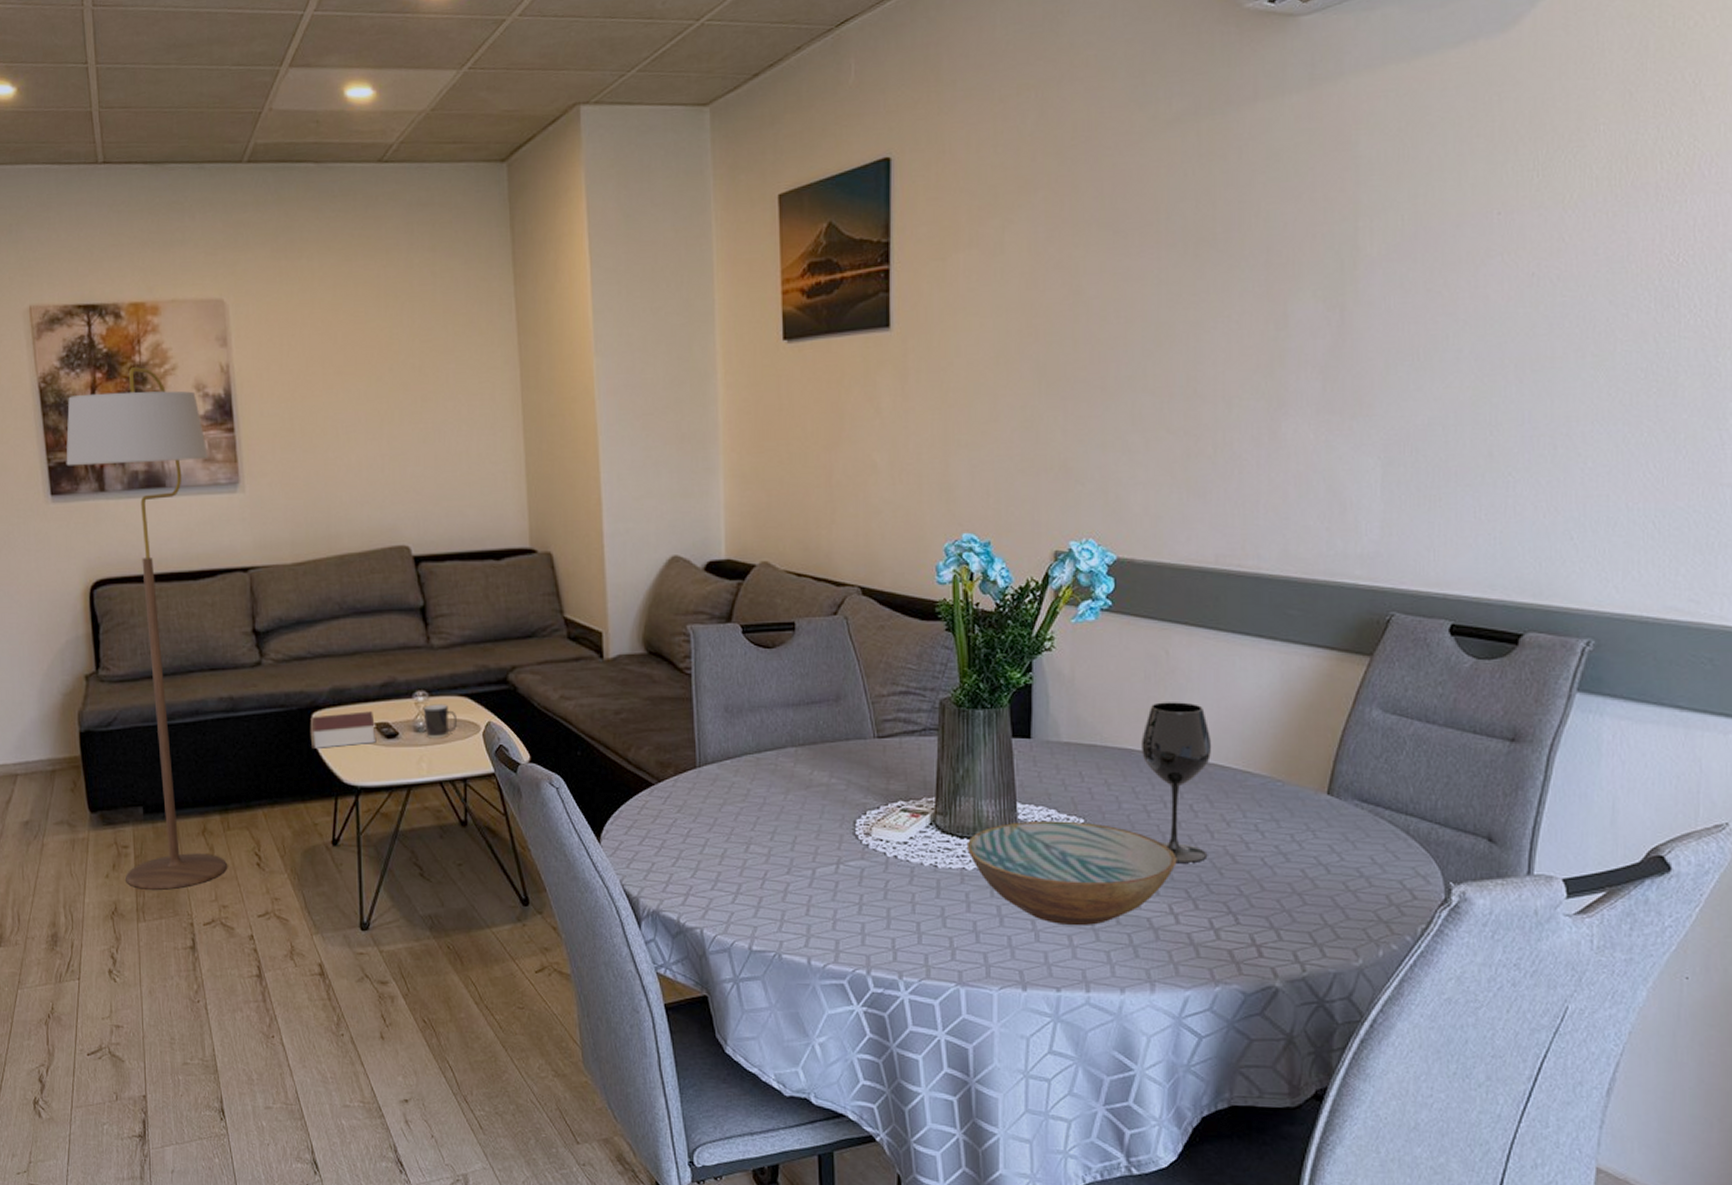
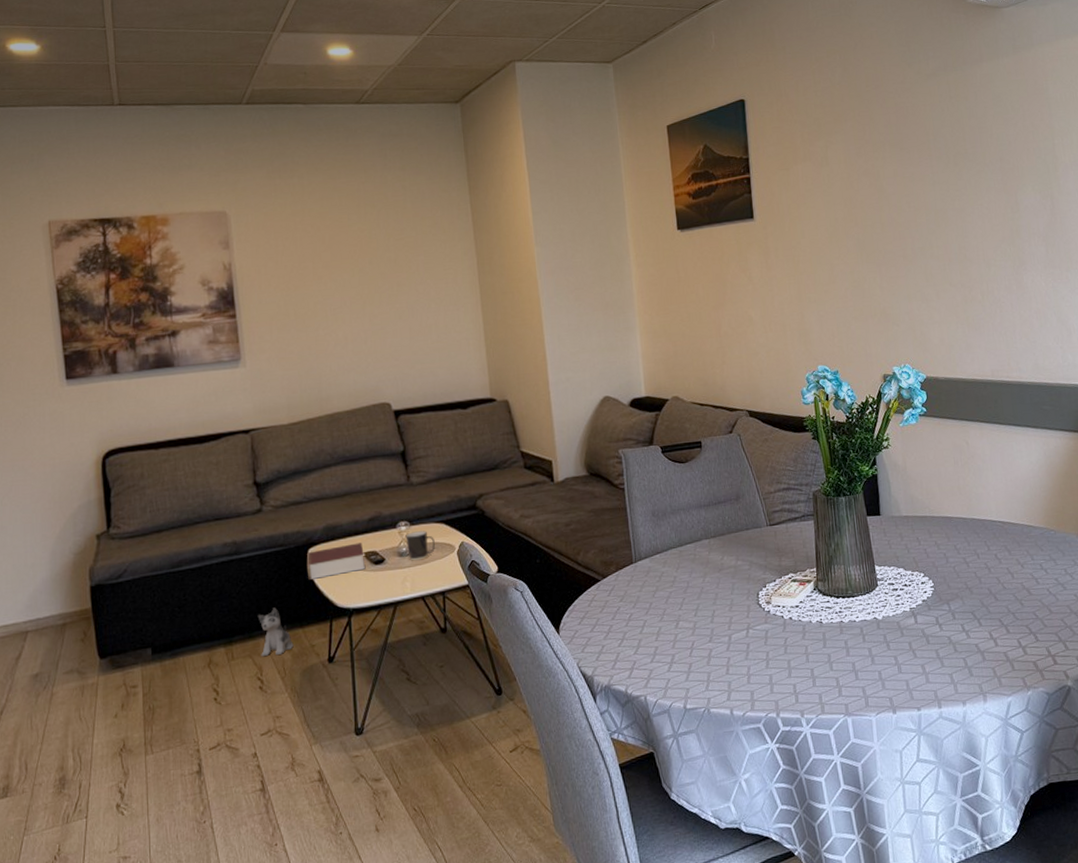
floor lamp: present [66,367,227,890] -> none [81,268,231,724]
plush toy: none [255,776,295,831] -> present [257,607,294,657]
bowl: present [966,820,1177,926] -> none [842,575,991,657]
wineglass: present [1141,702,1212,862] -> none [956,478,1012,599]

